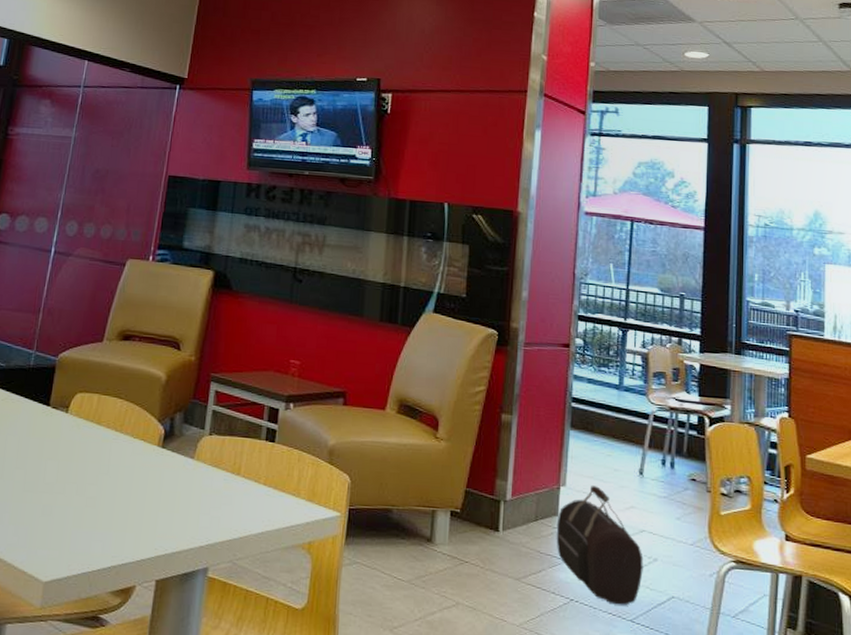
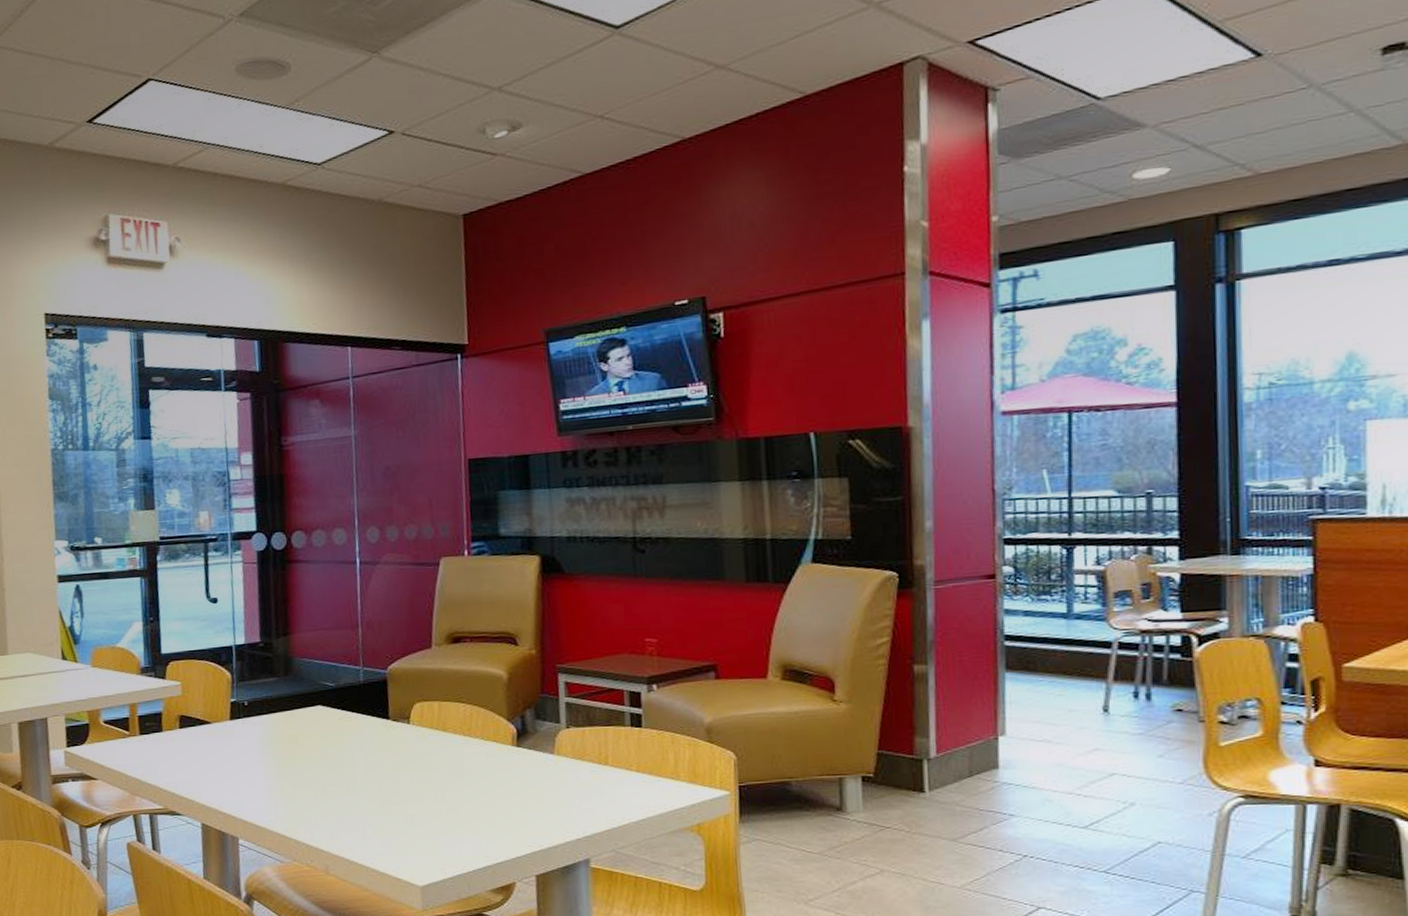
duffel bag: present [556,486,643,604] -> none [997,731,1117,855]

